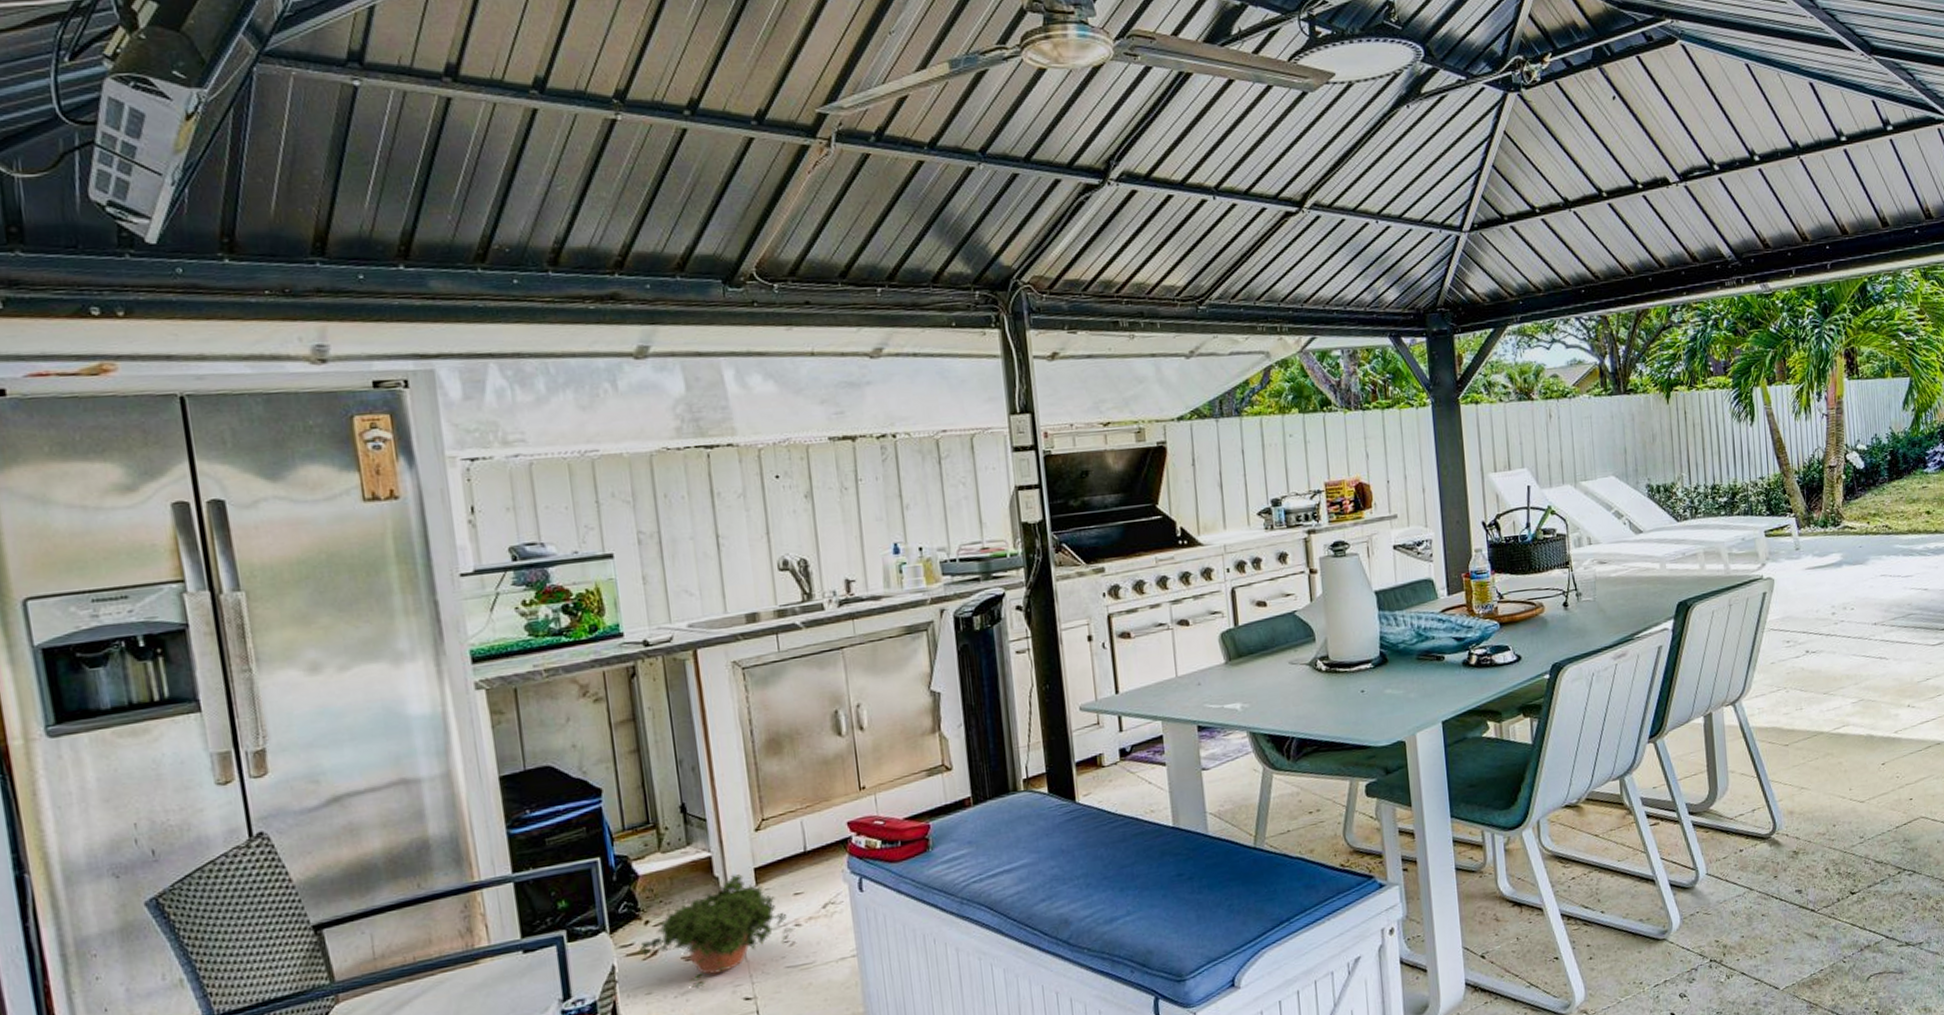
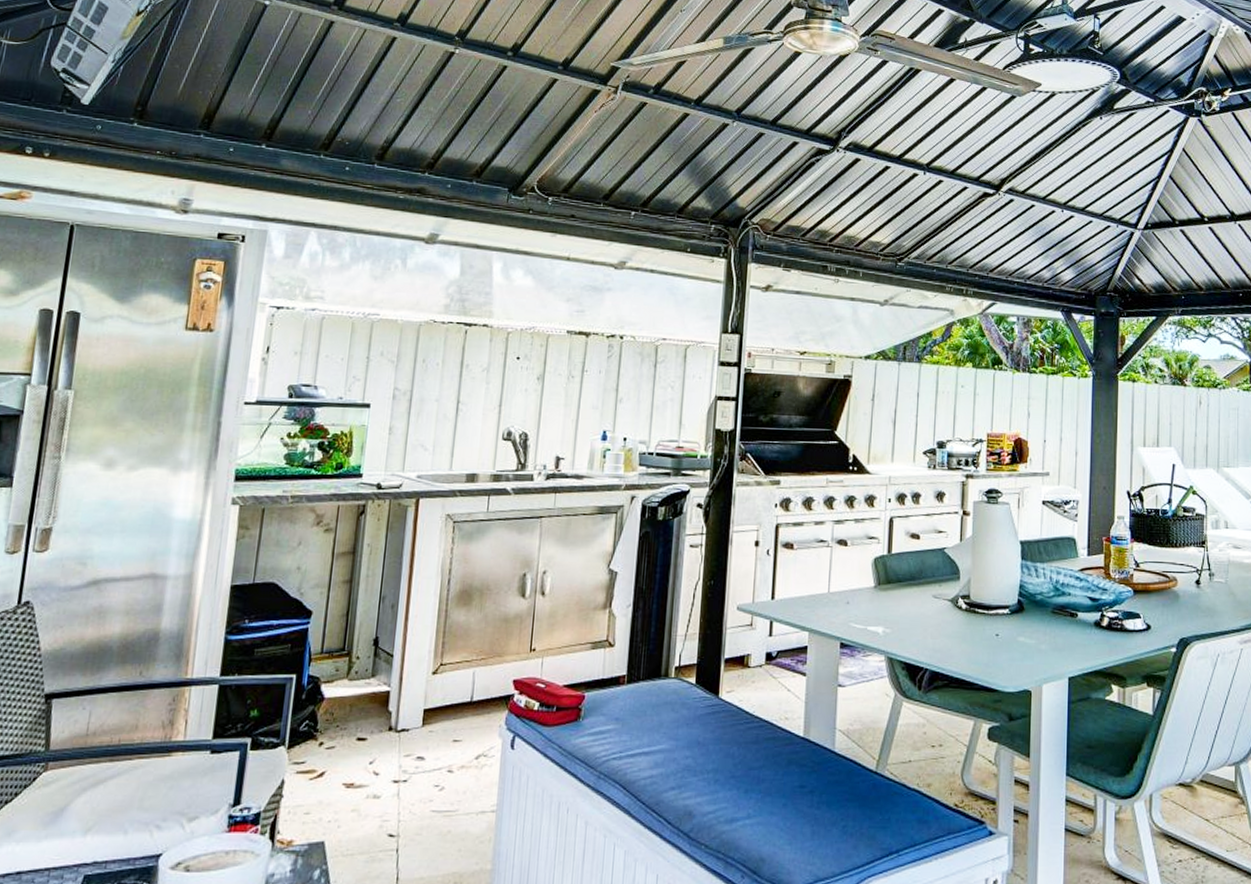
potted plant: present [638,874,794,989] -> none [307,712,446,817]

